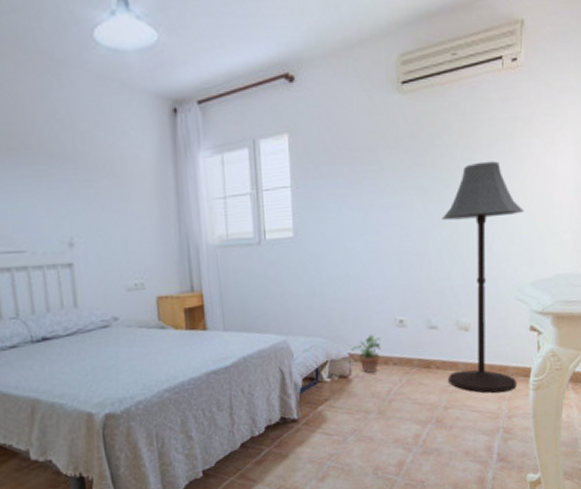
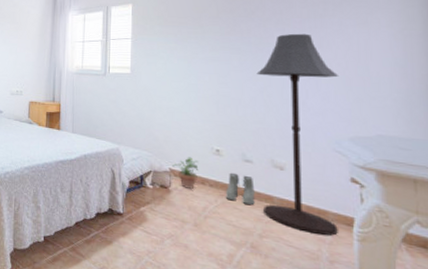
boots: none [410,344,440,377] -> present [225,172,255,205]

